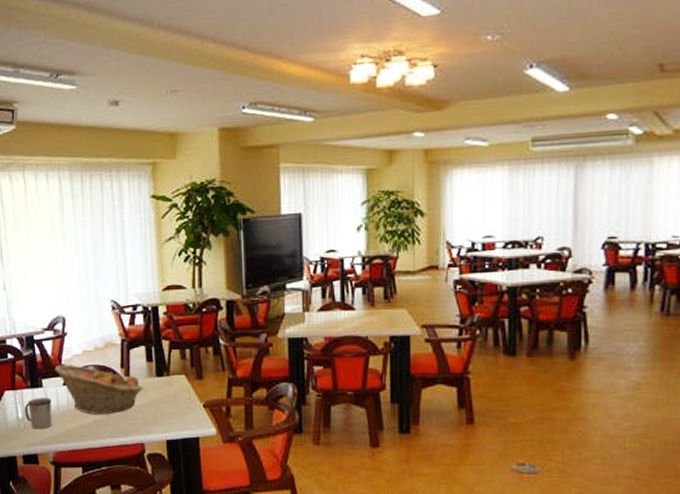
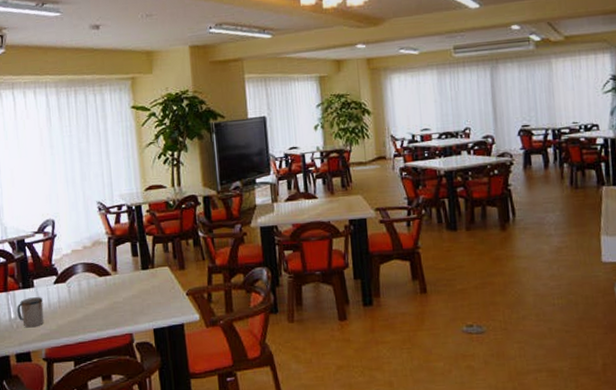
fruit basket: present [54,364,144,415] -> none [45,263,131,310]

